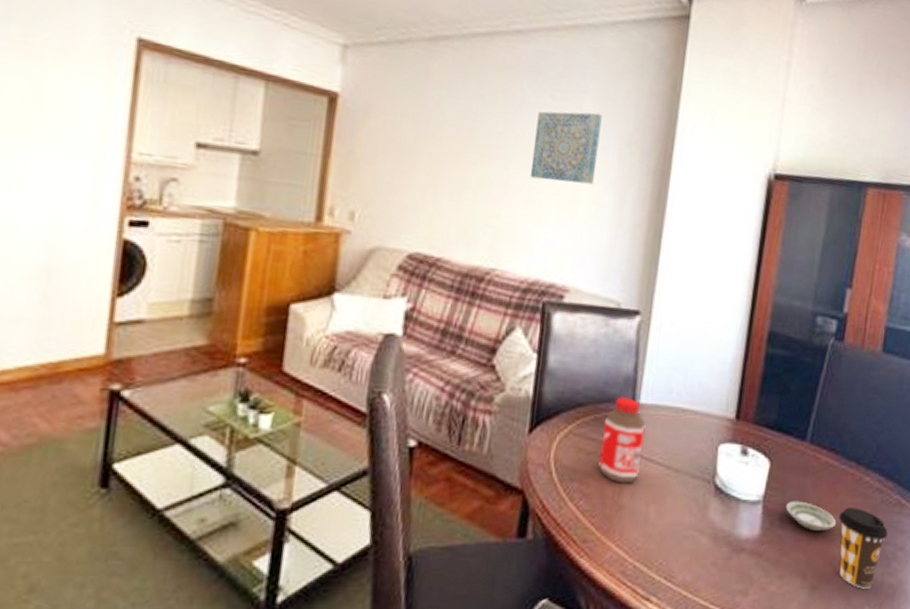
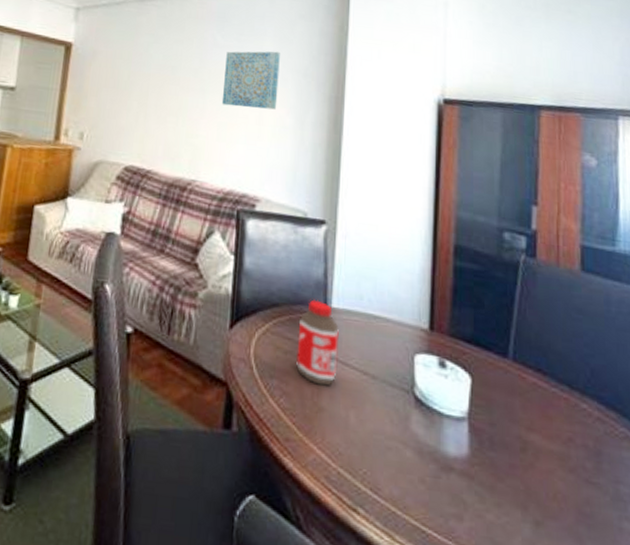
saucer: present [785,501,837,531] -> none [494,421,555,459]
coffee cup: present [838,507,888,589] -> none [556,435,618,534]

